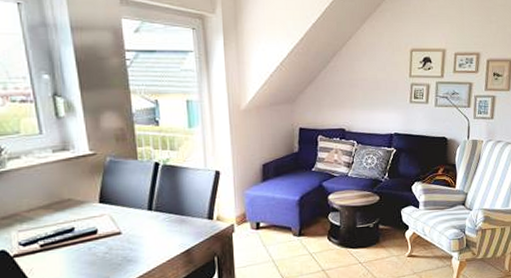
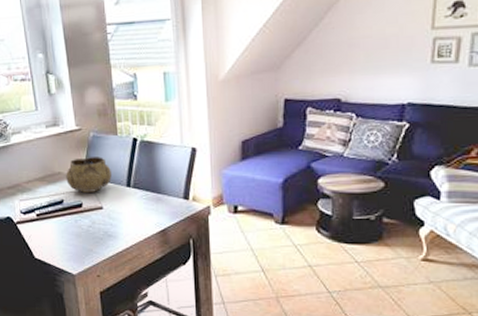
decorative bowl: none [77,181,131,219] -> present [66,157,112,193]

